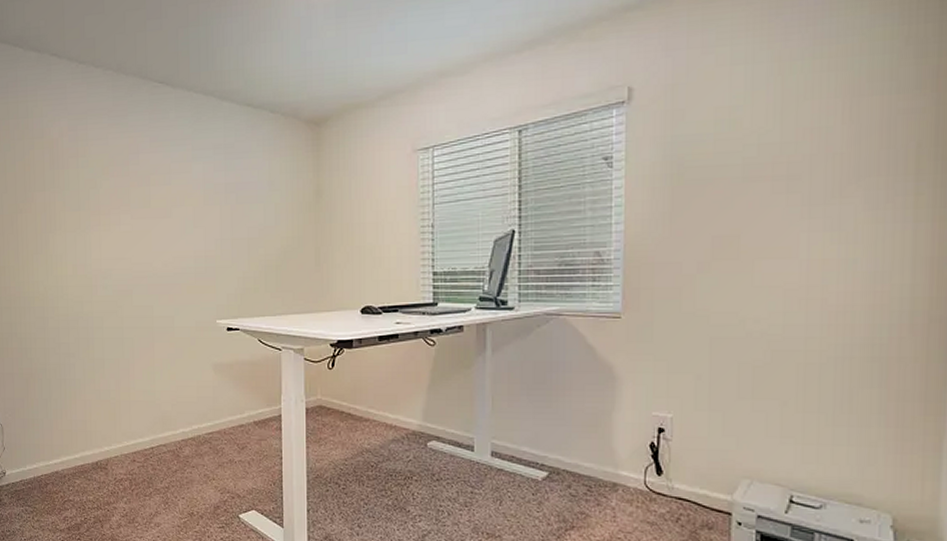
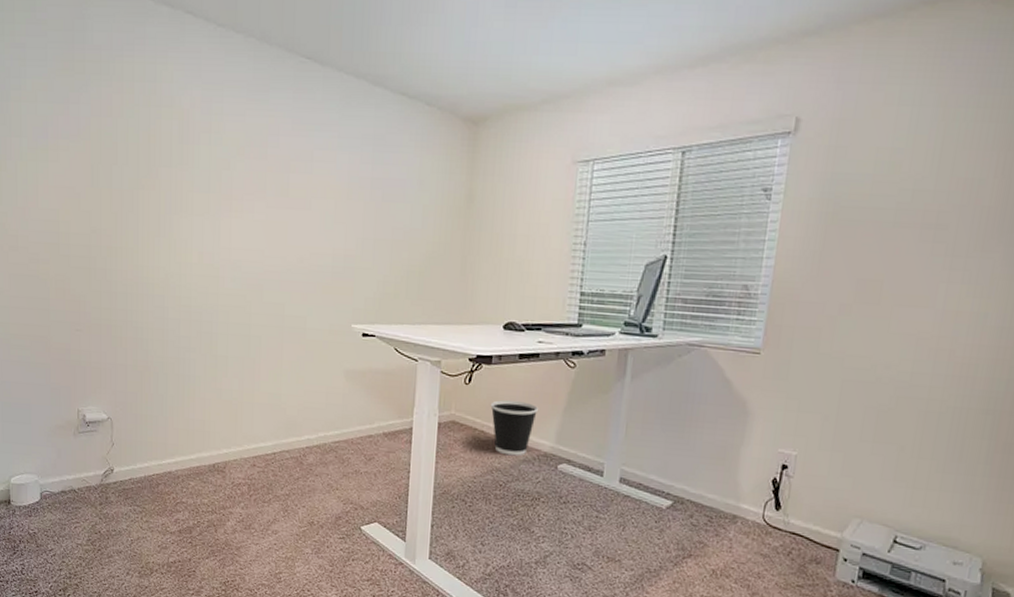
wastebasket: none [355,382,403,436] -> present [490,400,539,456]

